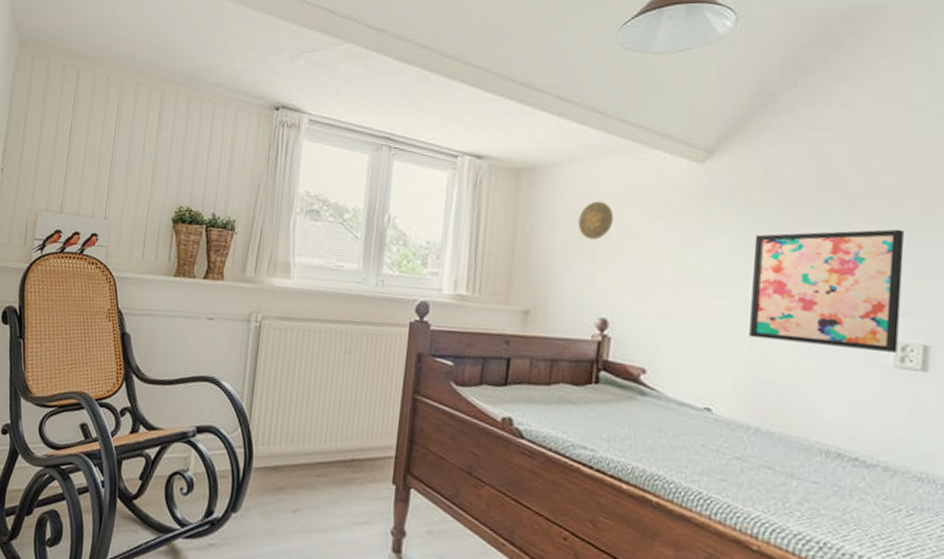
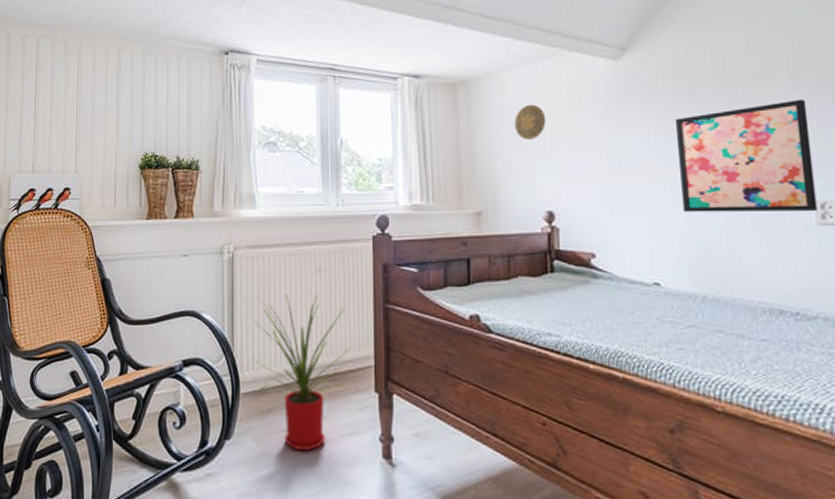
house plant: none [269,371,372,535] -> present [252,293,351,452]

